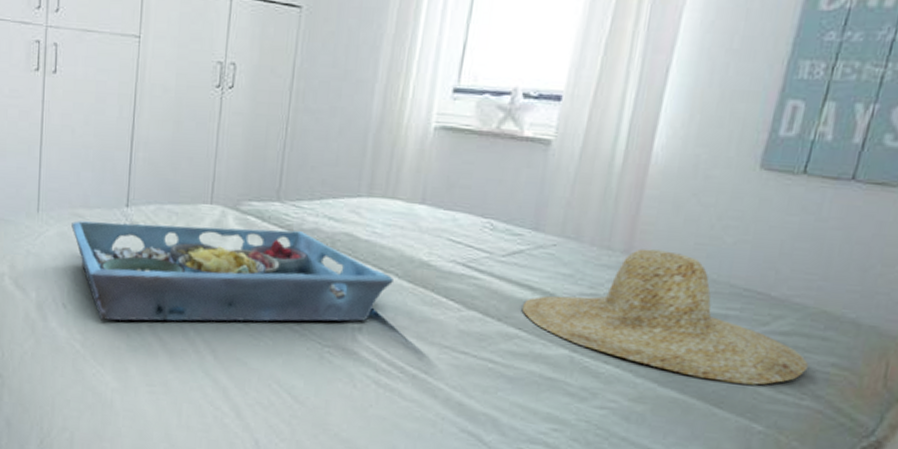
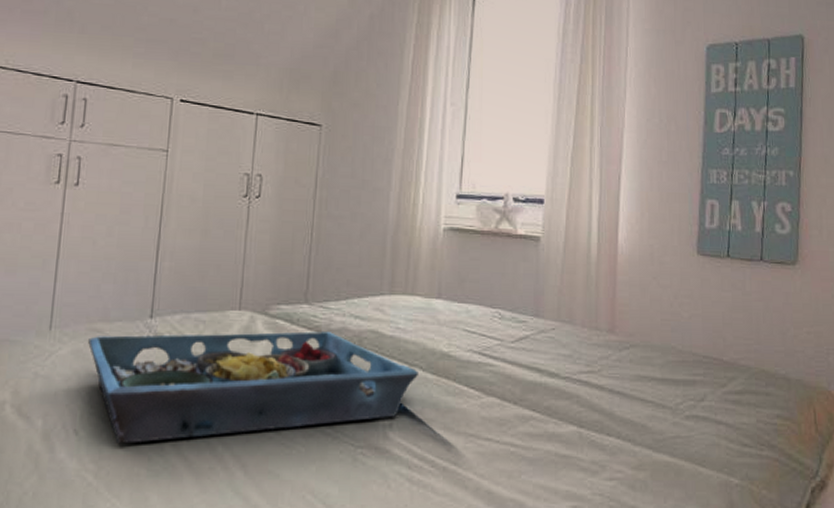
straw hat: present [522,248,809,385] -> none [533,327,762,442]

